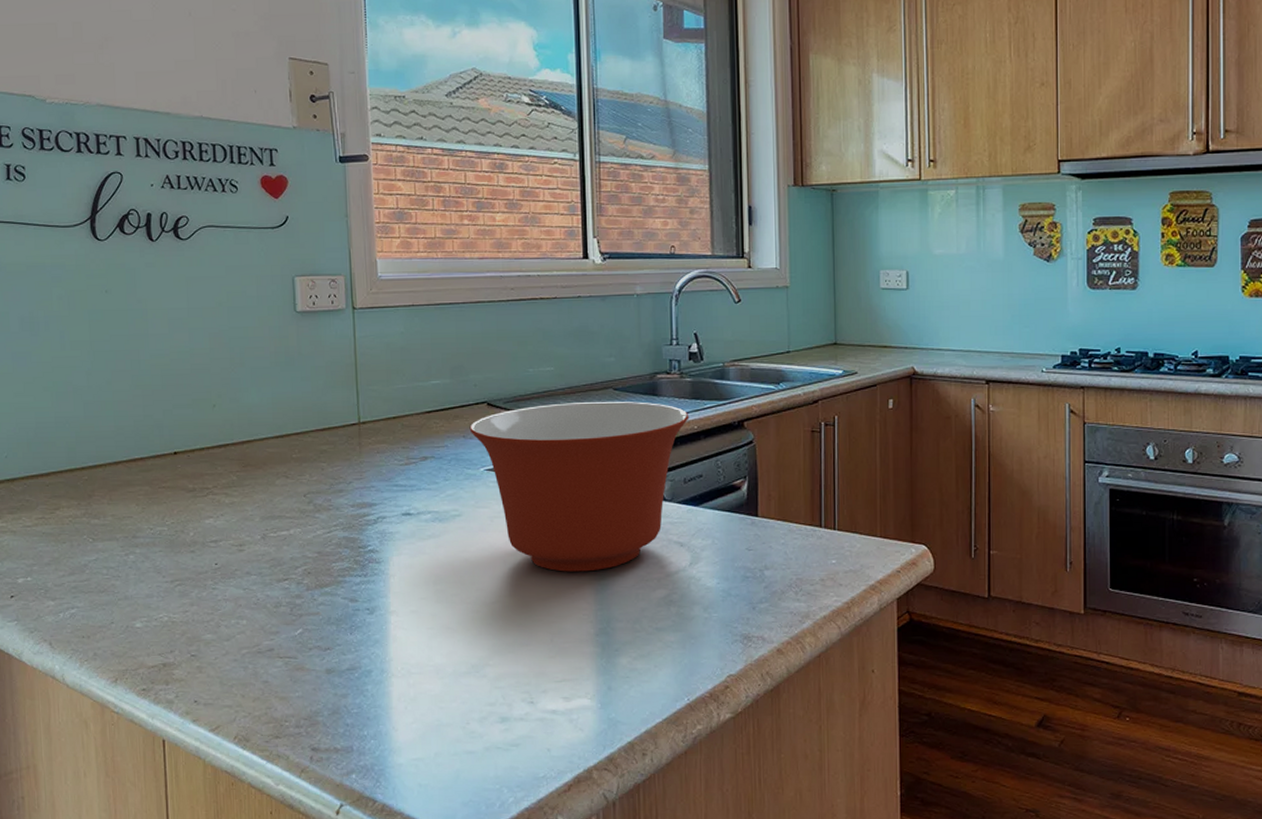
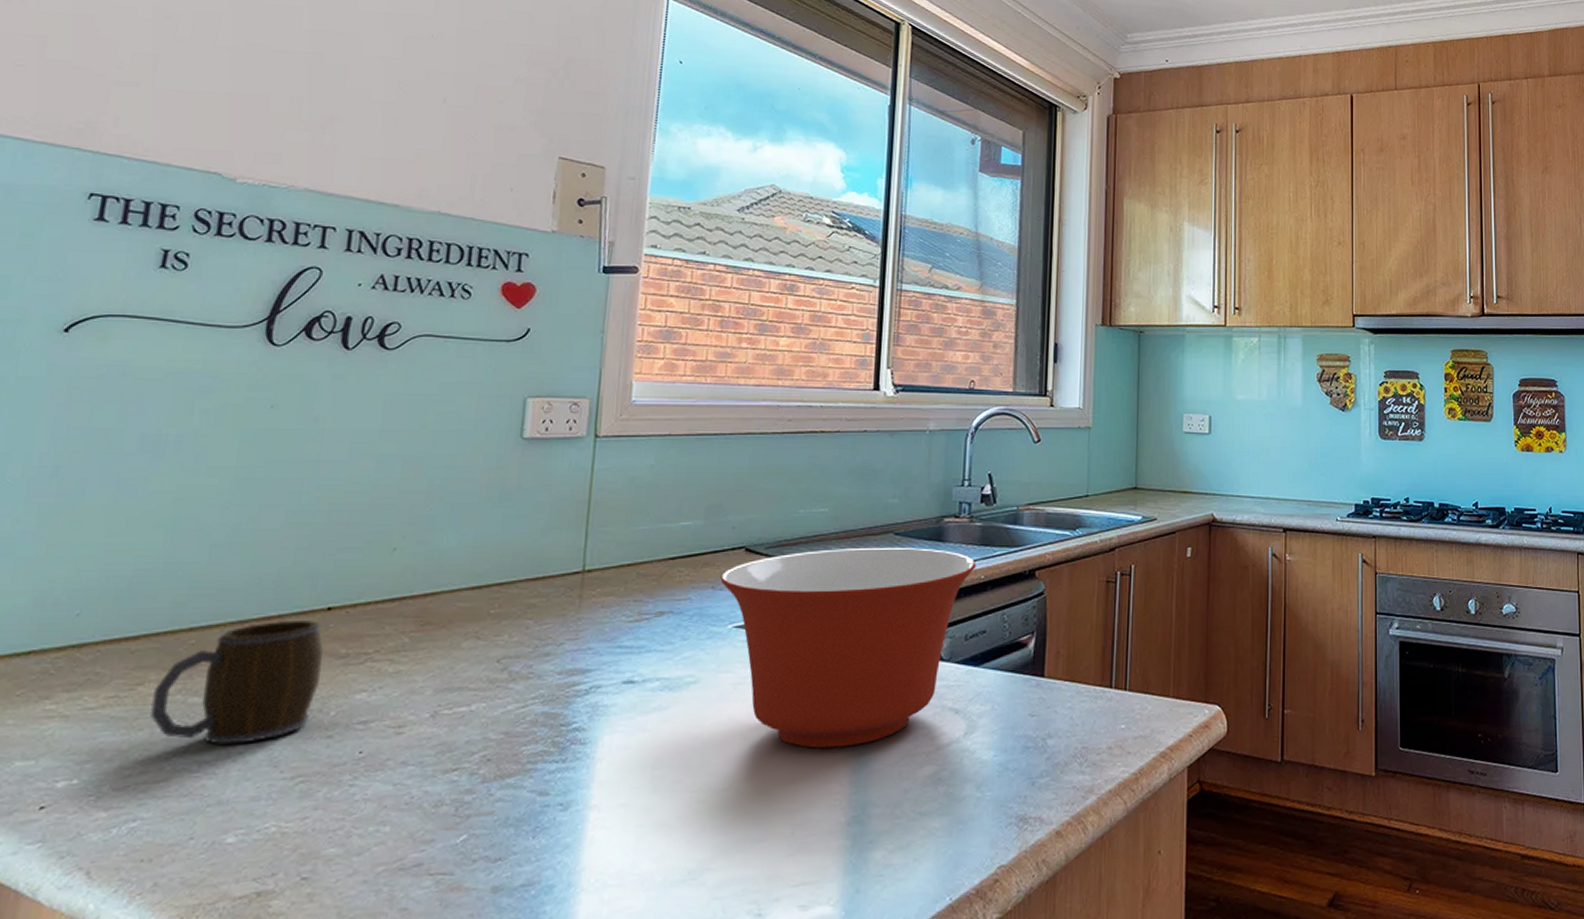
mug: none [67,462,178,555] -> present [149,620,324,745]

